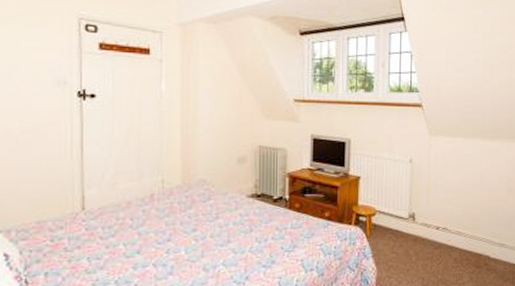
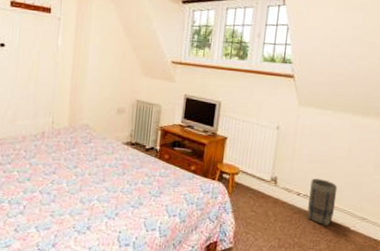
basket: none [448,209,474,258] -> present [307,178,338,226]

